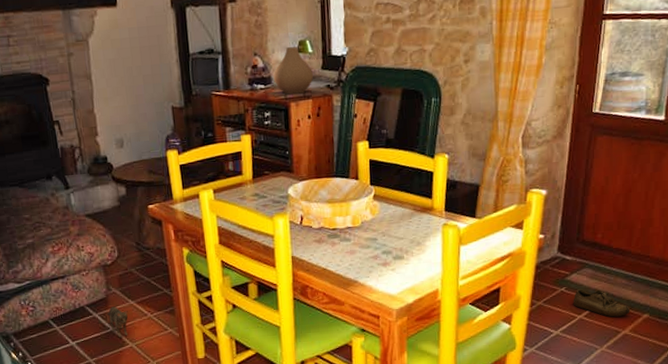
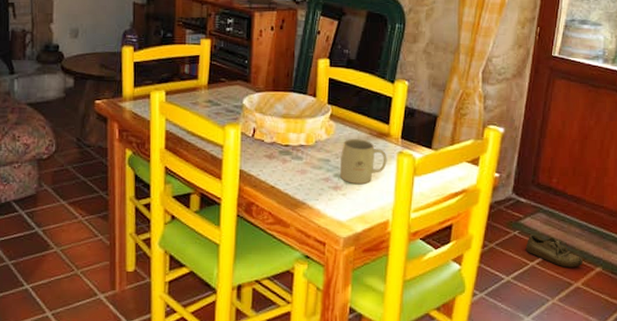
cat: present [106,306,128,338] -> none [34,205,58,241]
mug: none [387,215,433,259] -> present [340,139,387,185]

